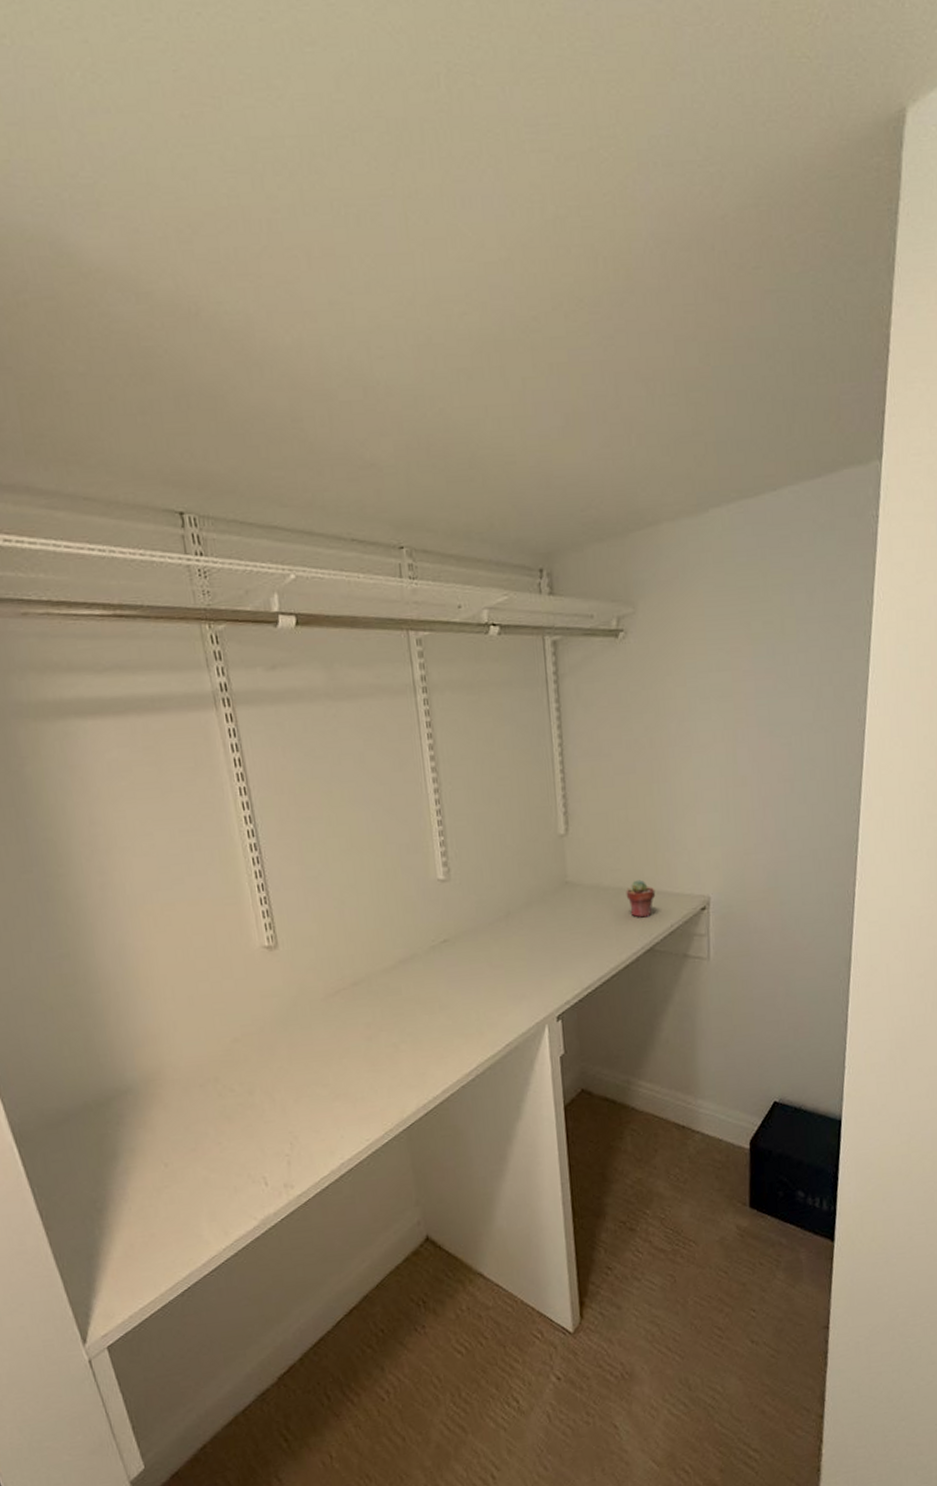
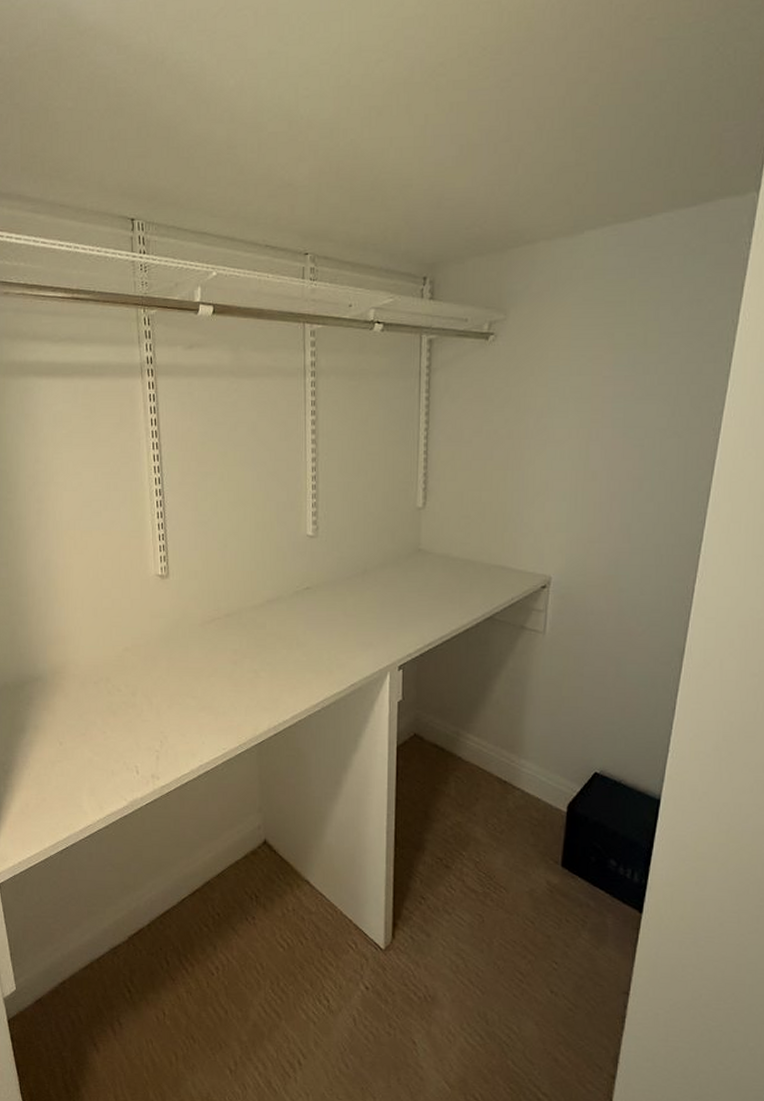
potted succulent: present [626,879,656,918] -> none [473,554,500,589]

